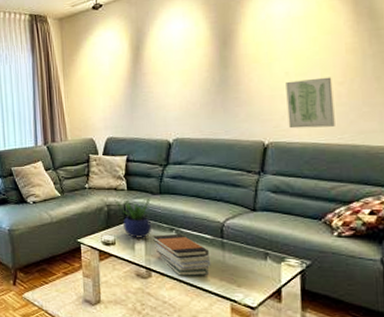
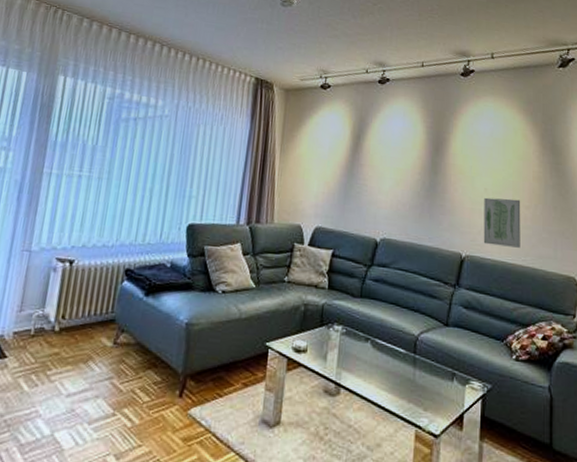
potted plant: present [114,197,152,238] -> none [313,298,350,347]
book stack: present [153,233,211,277] -> none [347,344,402,396]

